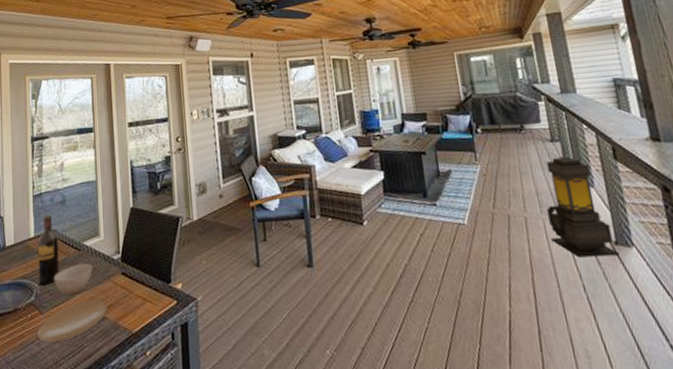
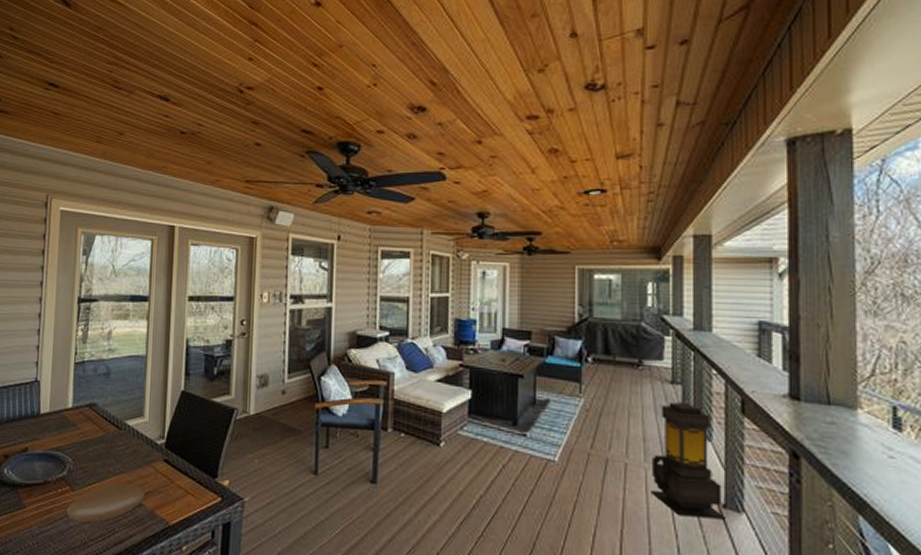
wine bottle: present [37,214,59,286] -> none [73,385,98,461]
bowl: present [54,263,92,295] -> none [89,443,133,475]

